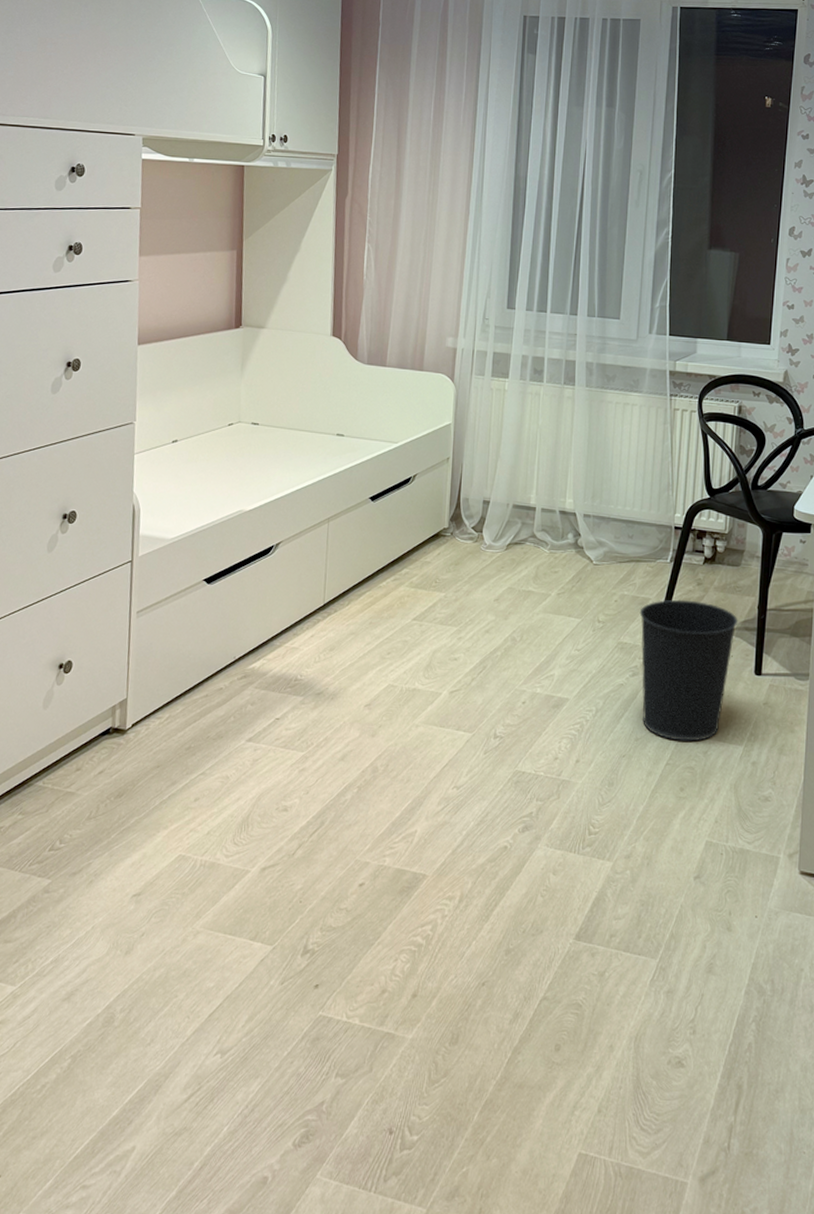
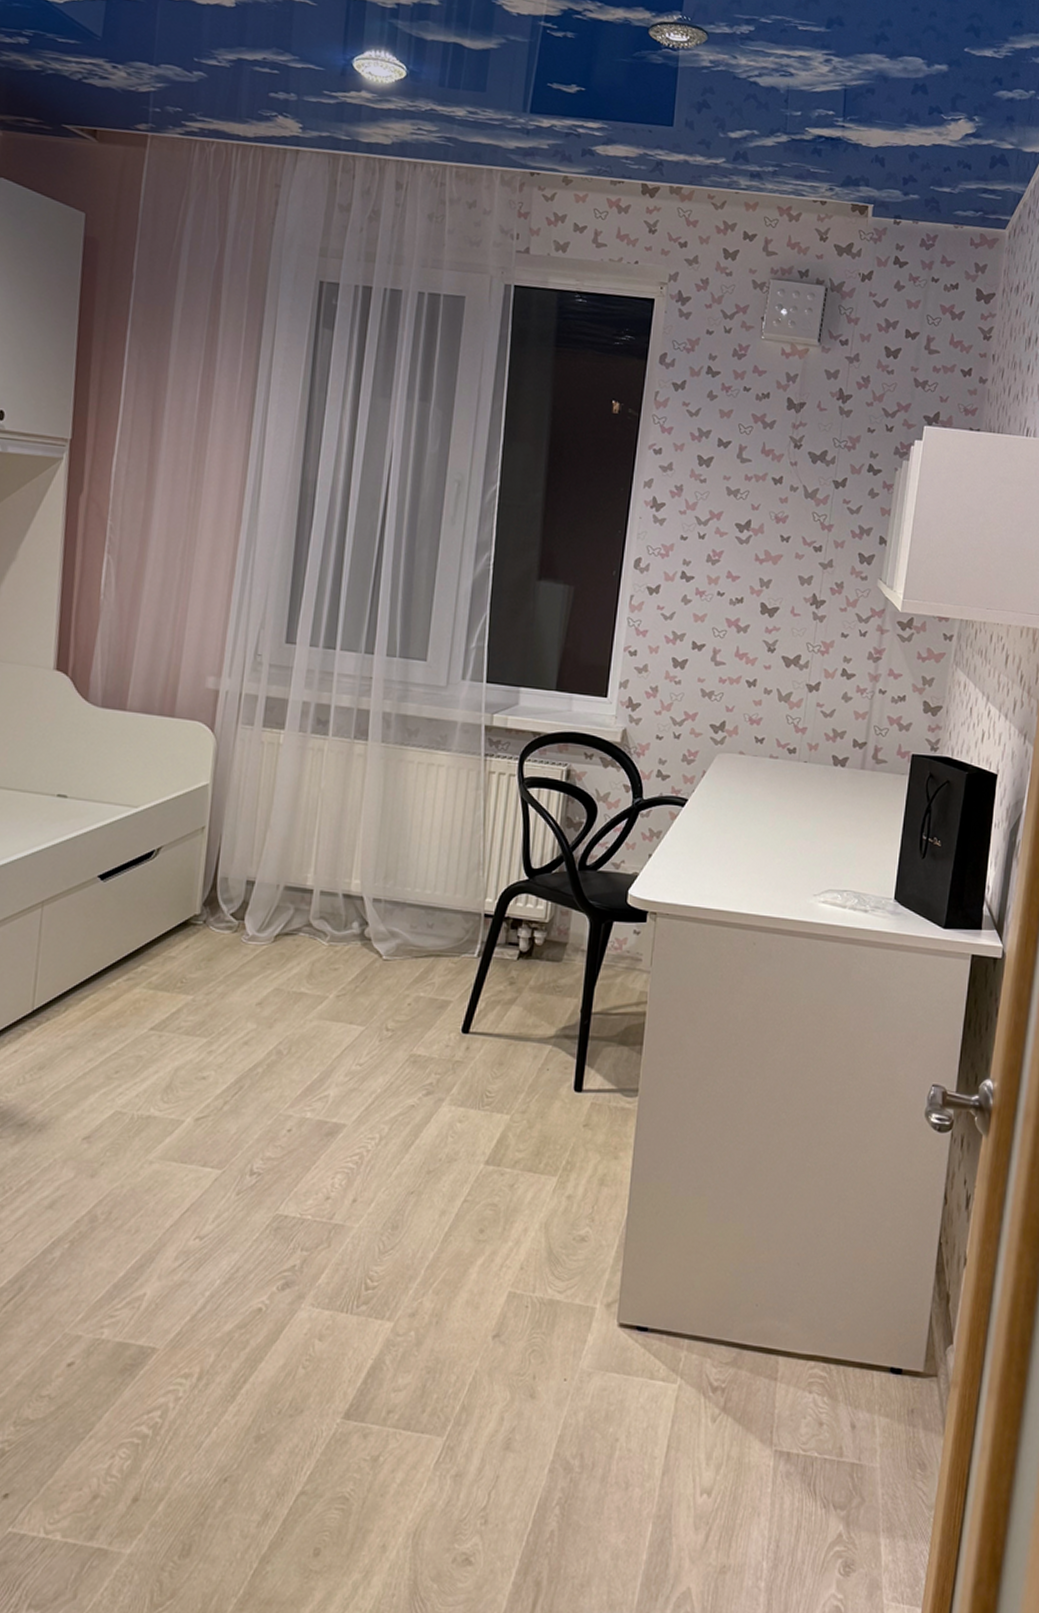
wastebasket: present [639,599,738,742] -> none [437,1002,557,1173]

